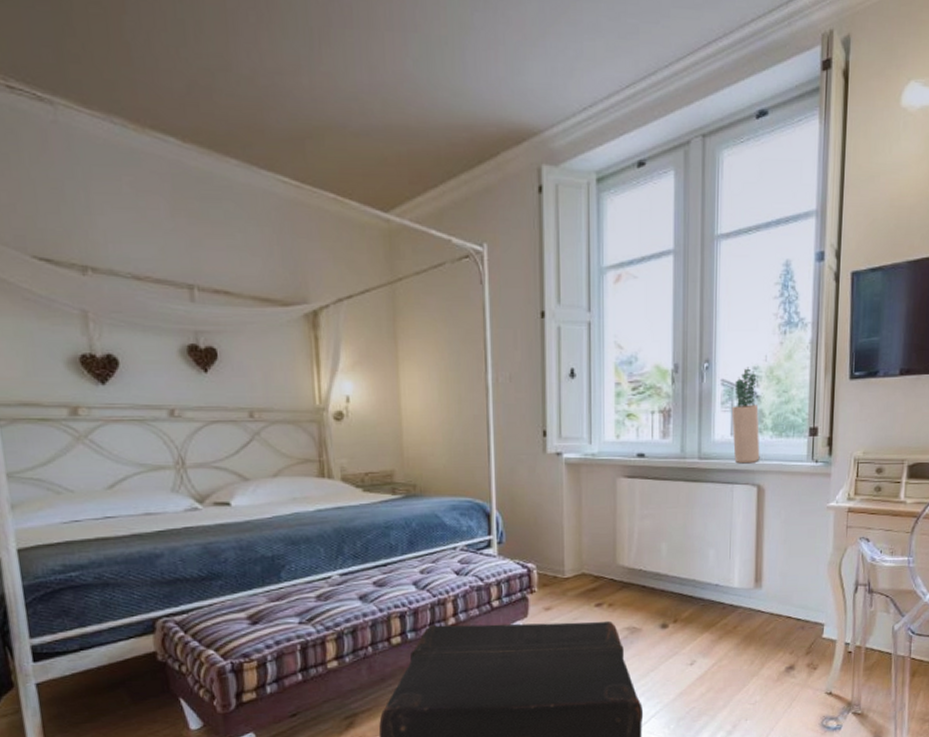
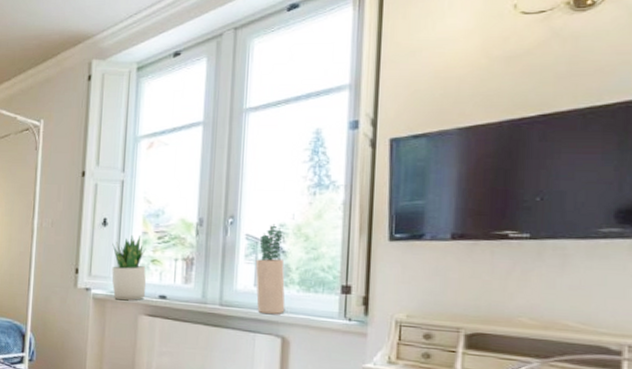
planter: none [583,387,623,463] -> present [111,235,147,301]

